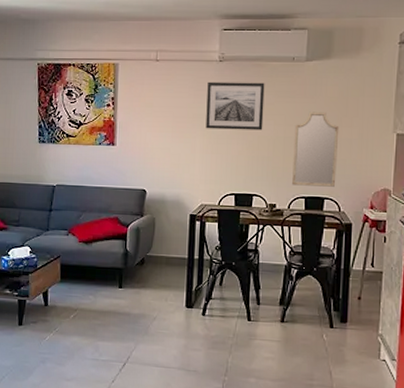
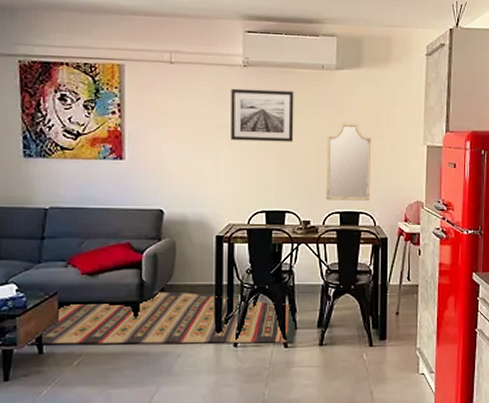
rug: none [38,261,259,317] -> present [29,291,295,344]

